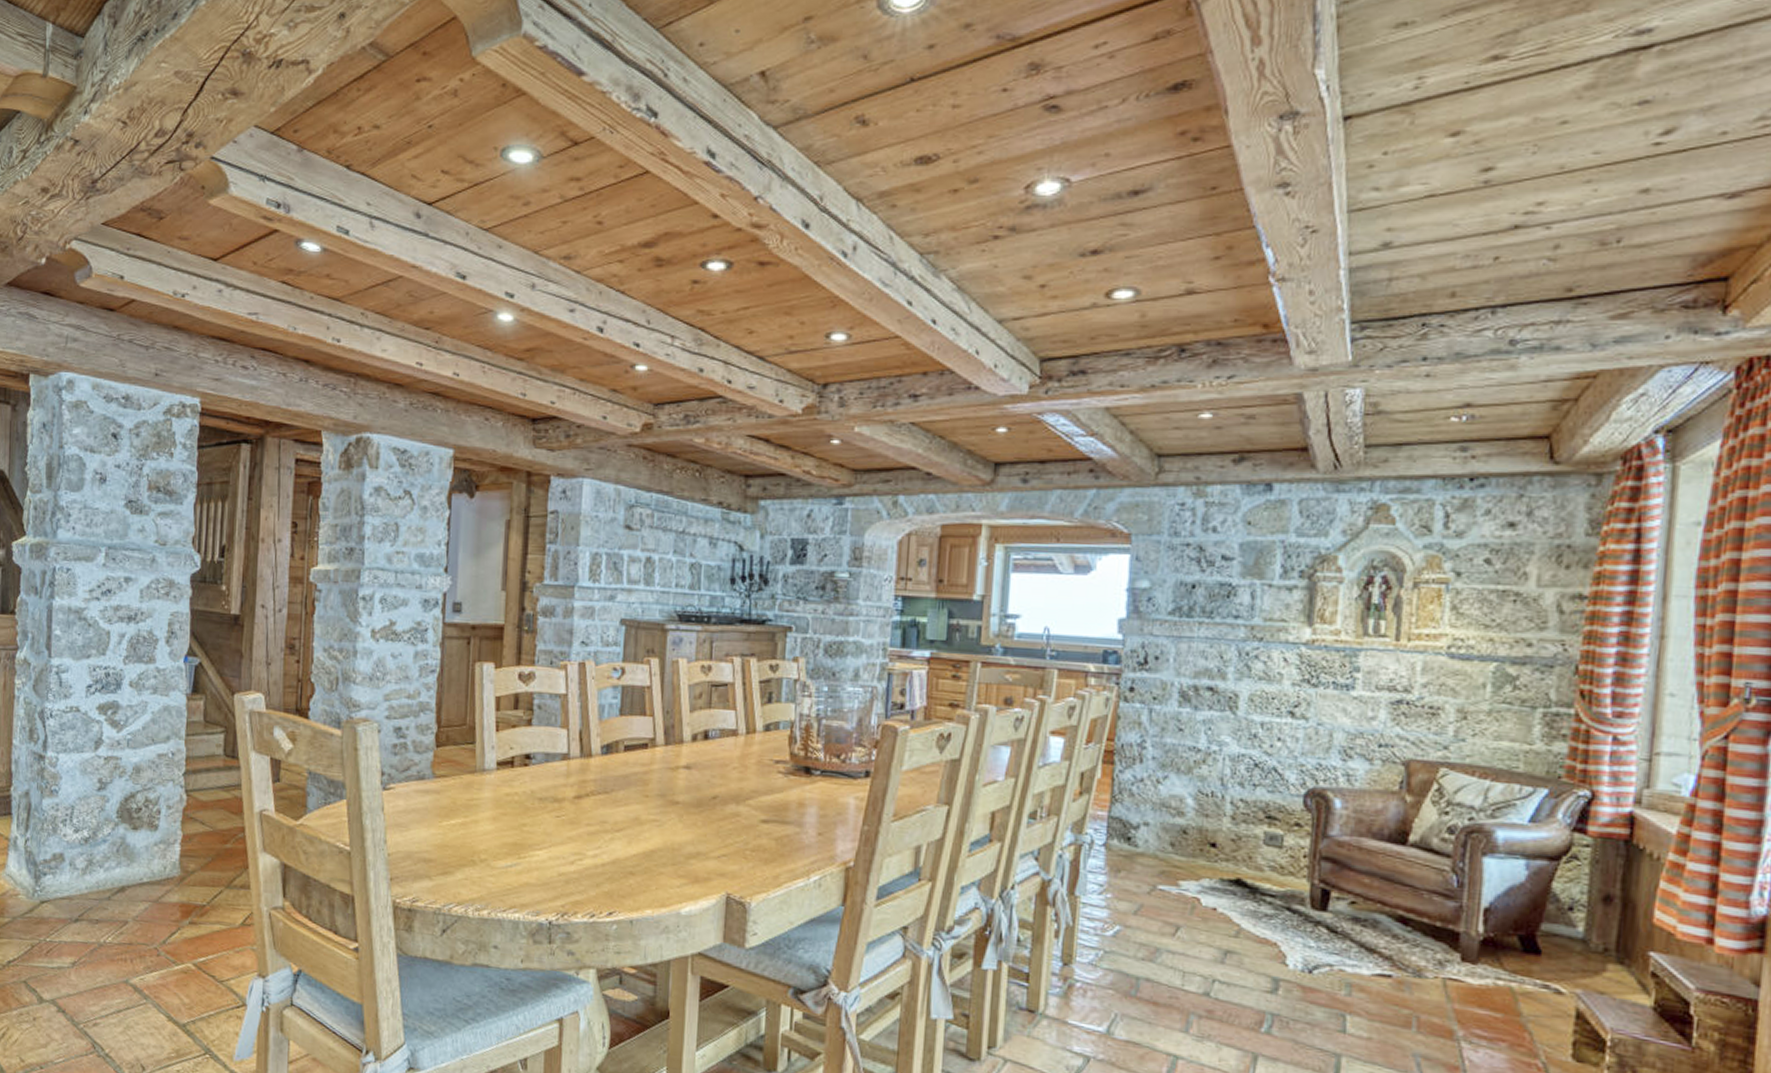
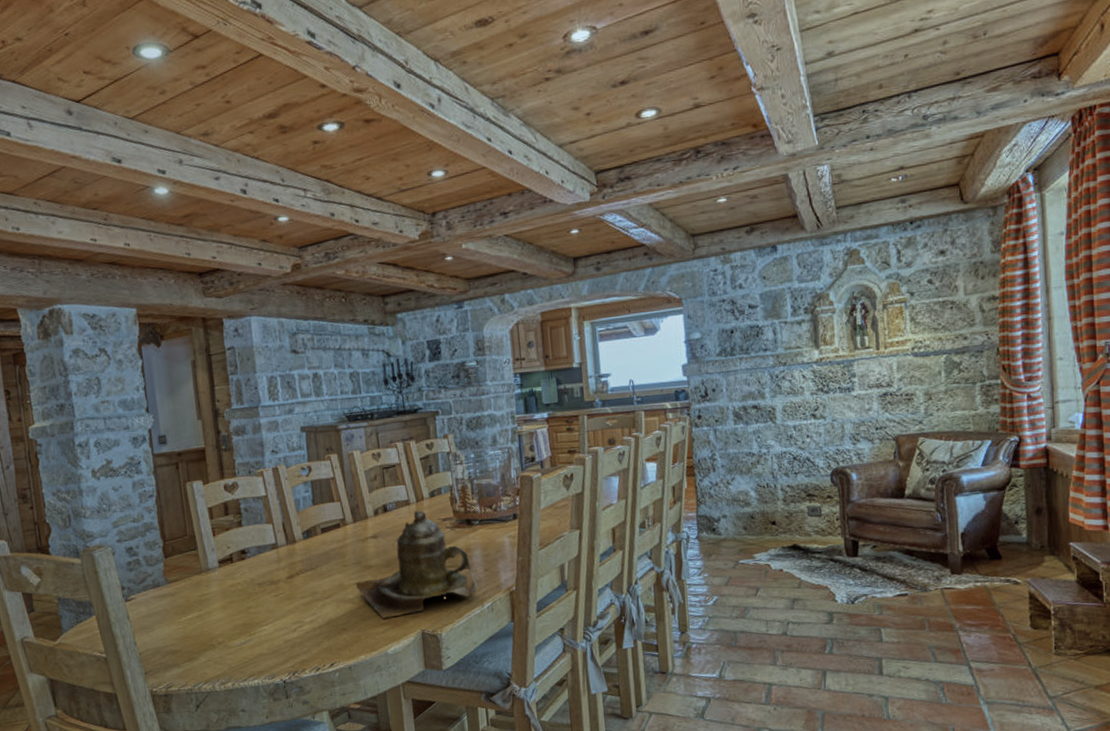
teapot: none [654,745,807,871] -> present [355,510,478,619]

